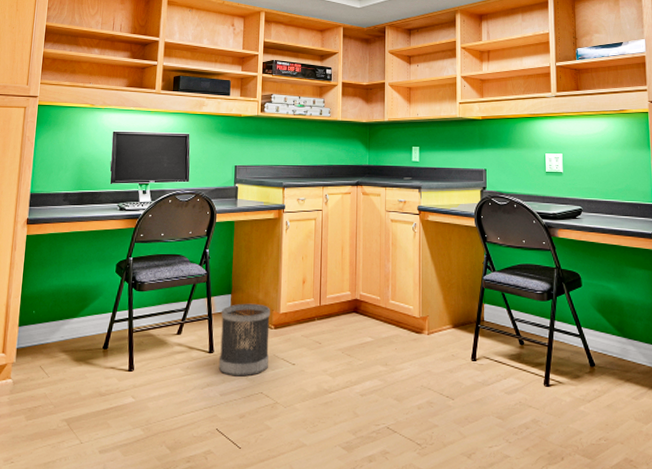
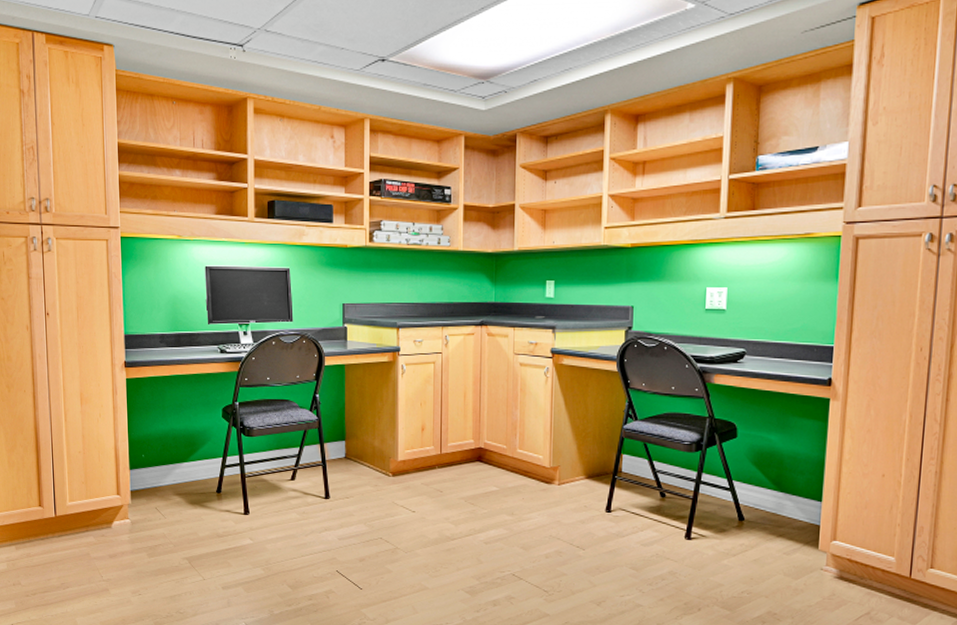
wastebasket: present [218,303,270,377] -> none [335,450,387,522]

